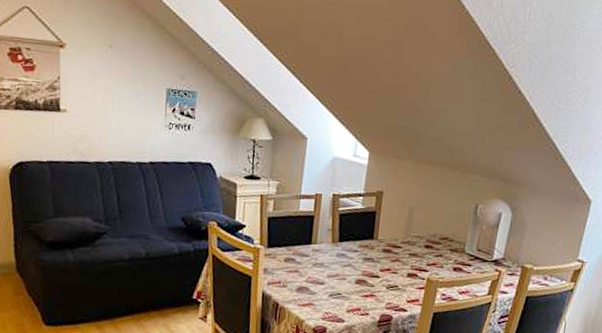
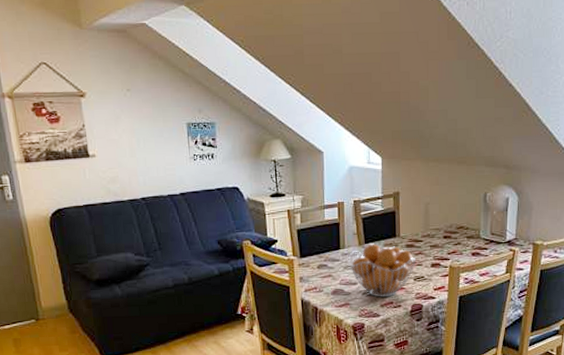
fruit basket: none [319,242,391,303] -> present [349,243,415,297]

